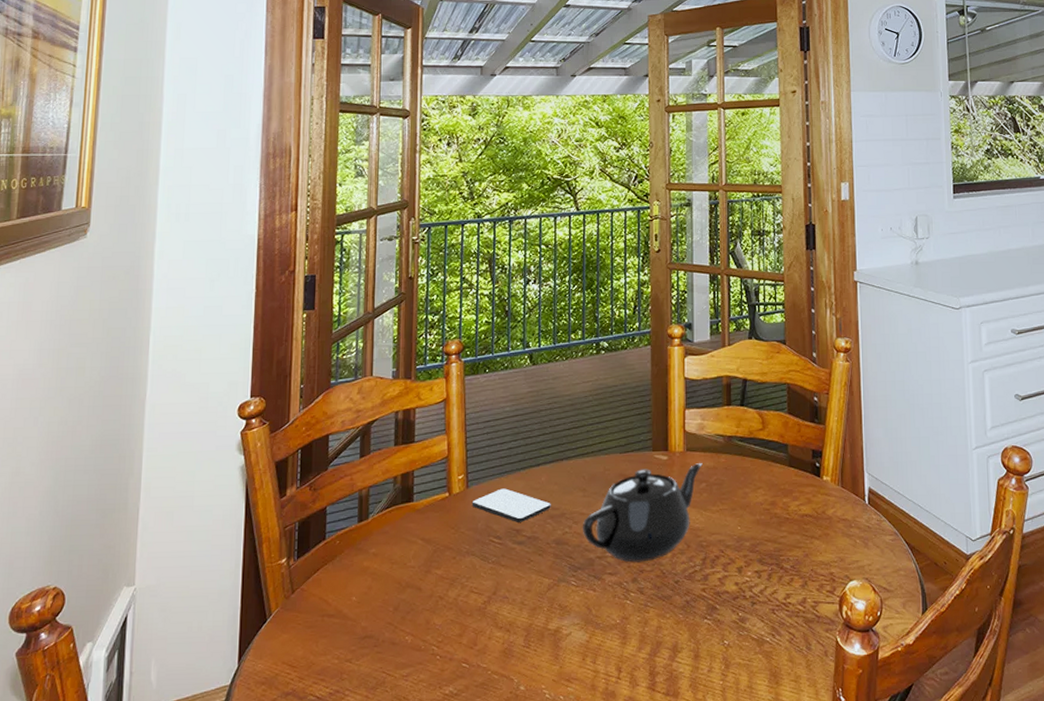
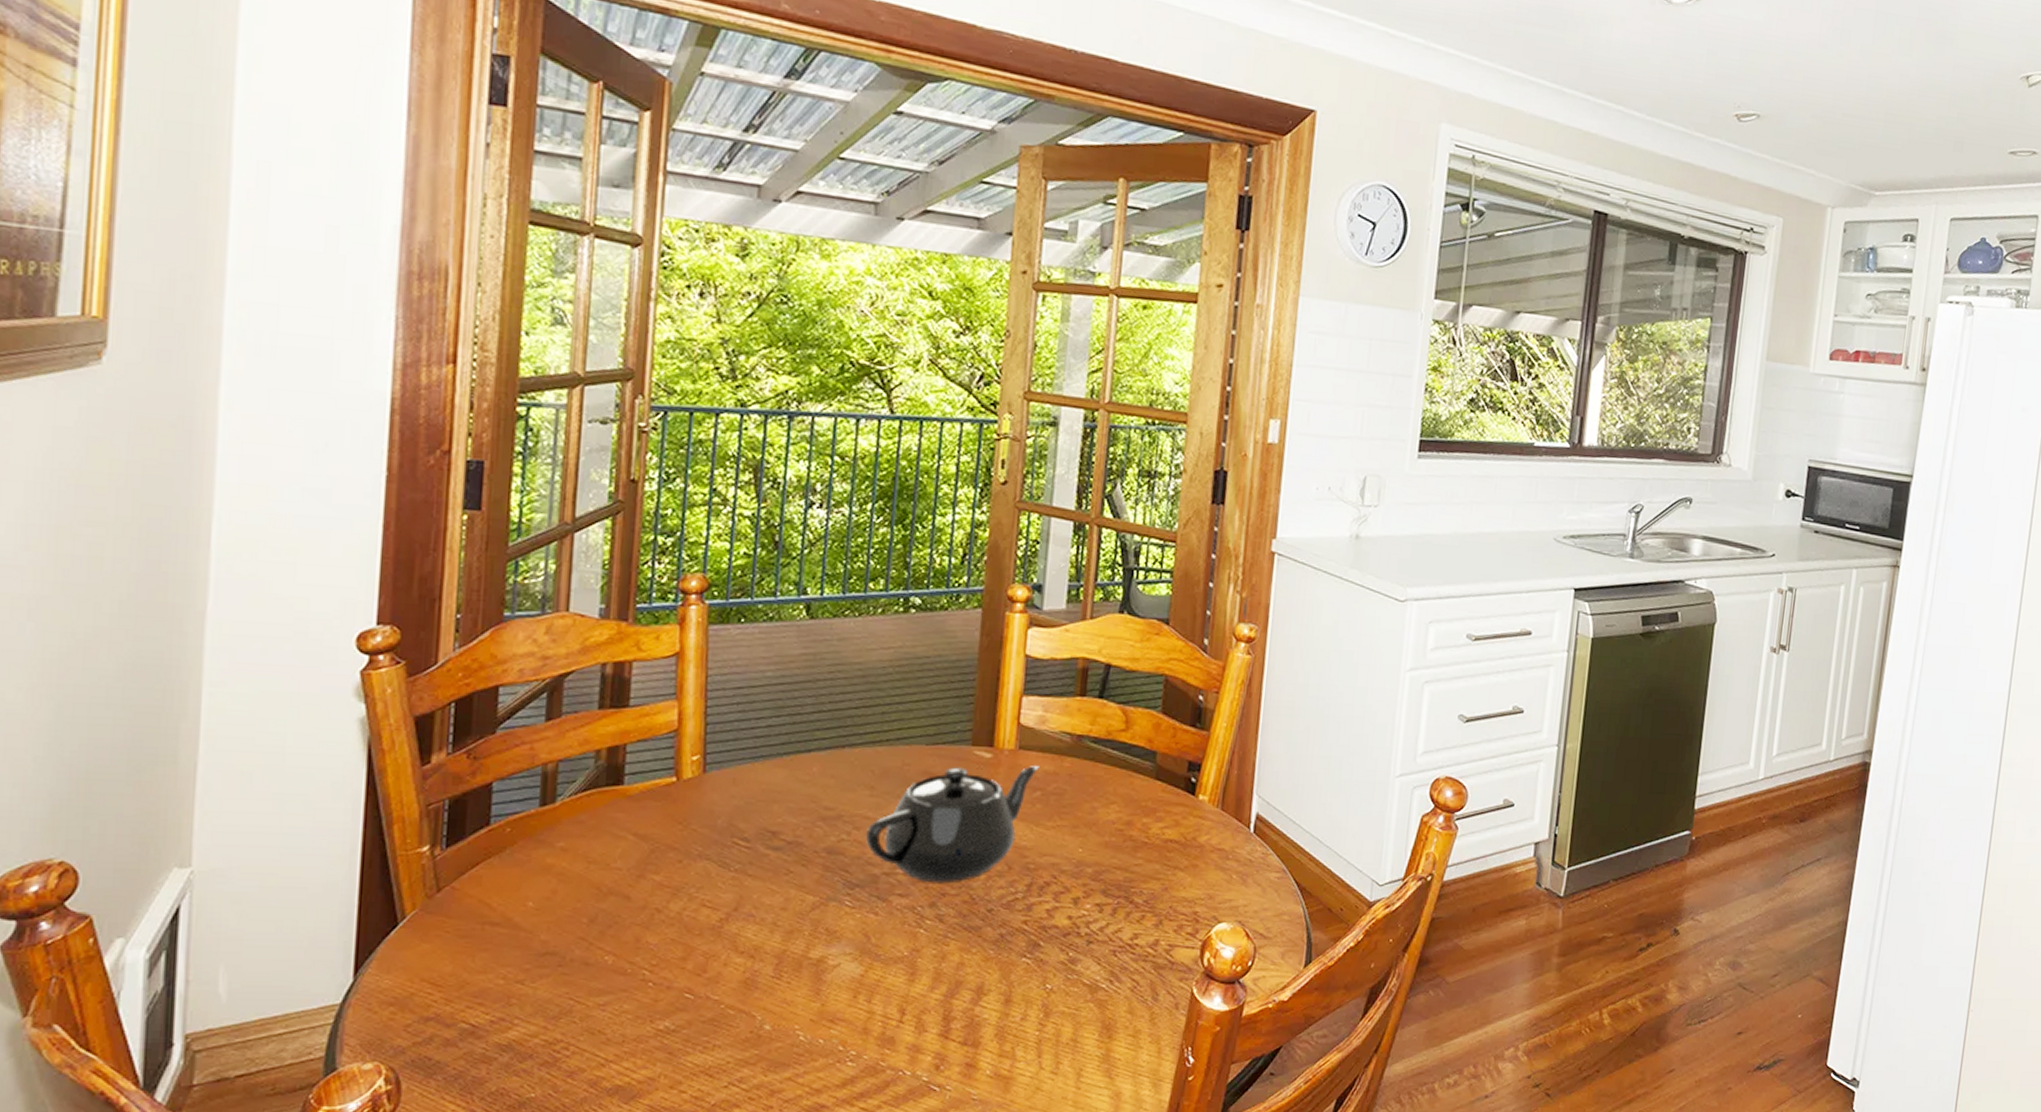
smartphone: present [471,488,551,522] -> none [709,777,824,822]

